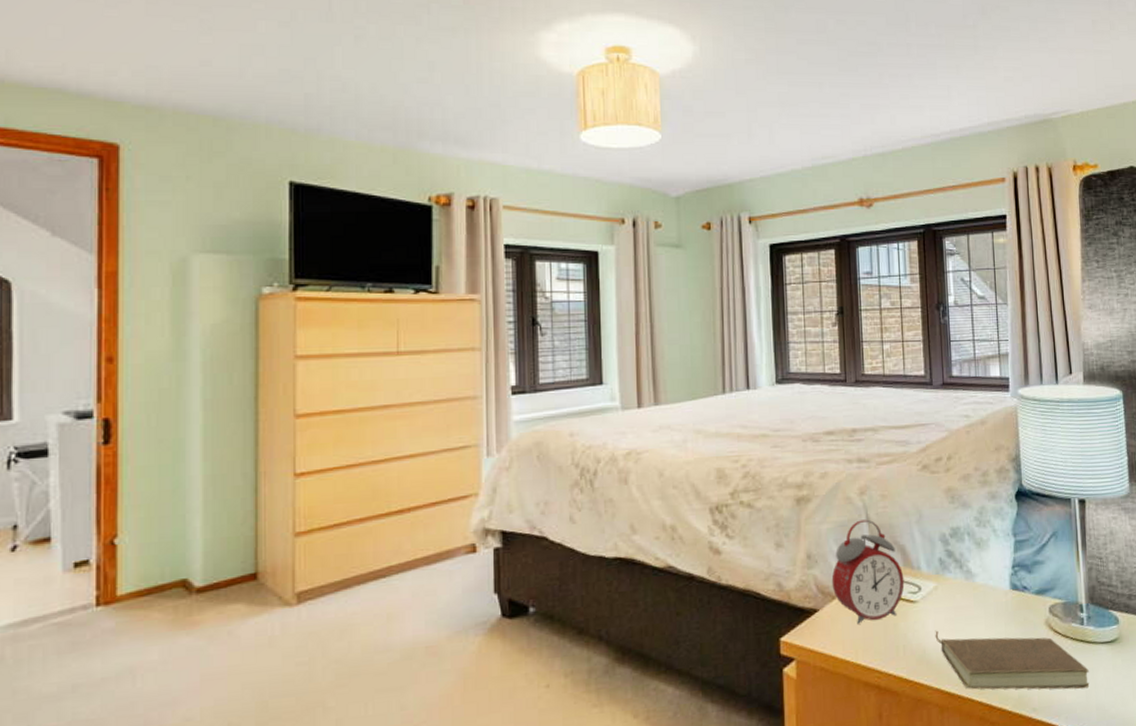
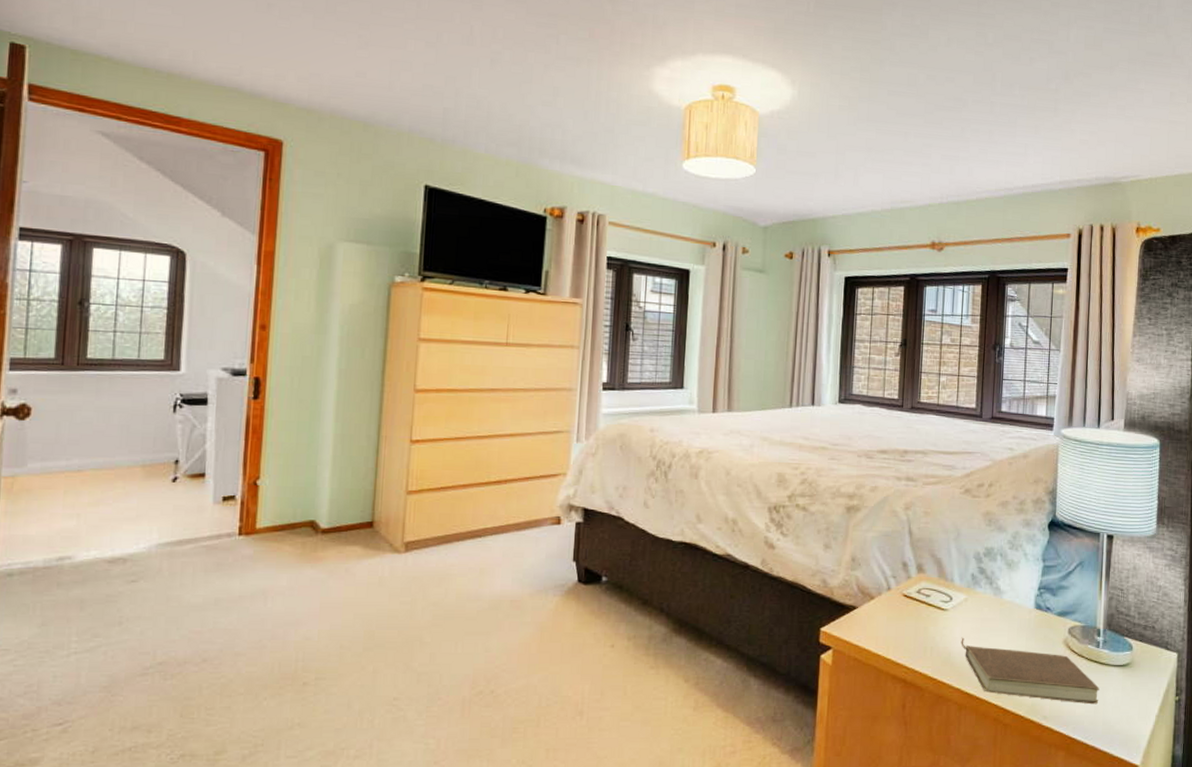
alarm clock: present [831,519,905,624] -> none [871,532,938,624]

